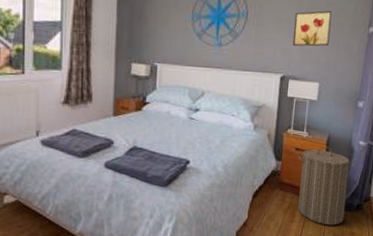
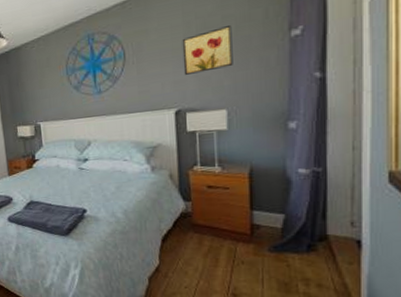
laundry hamper: present [297,146,355,226] -> none [211,179,296,271]

